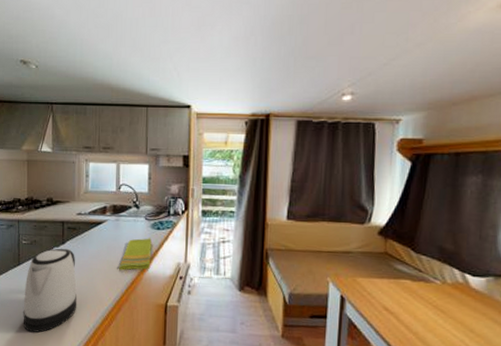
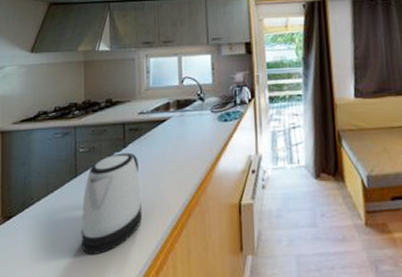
dish towel: present [118,238,152,271] -> none [185,131,220,170]

